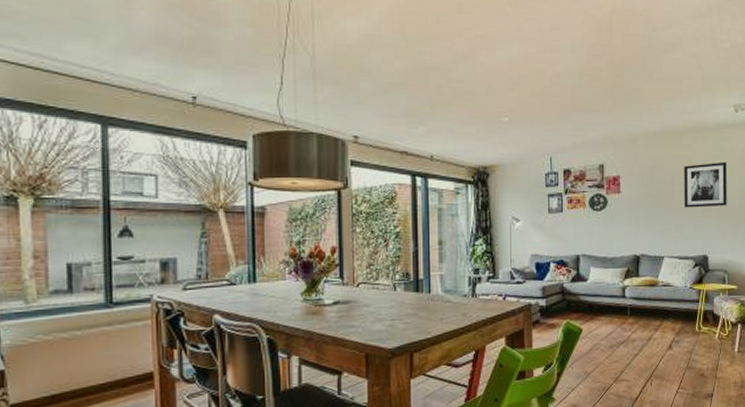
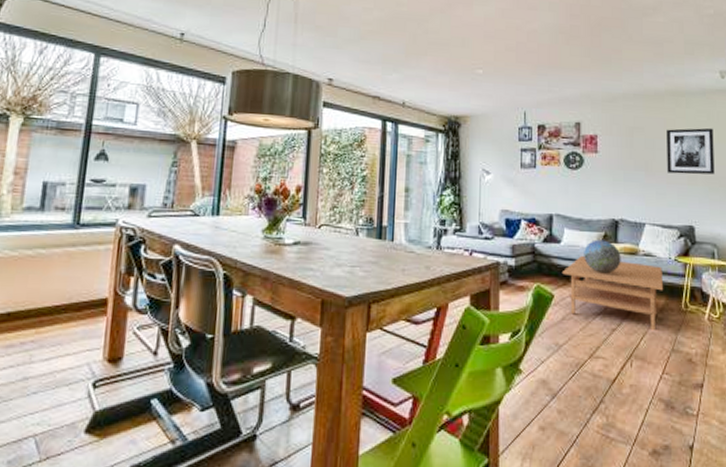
coffee table: none [589,292,679,352] -> present [561,256,663,330]
decorative globe: none [609,275,642,306] -> present [584,239,621,274]

